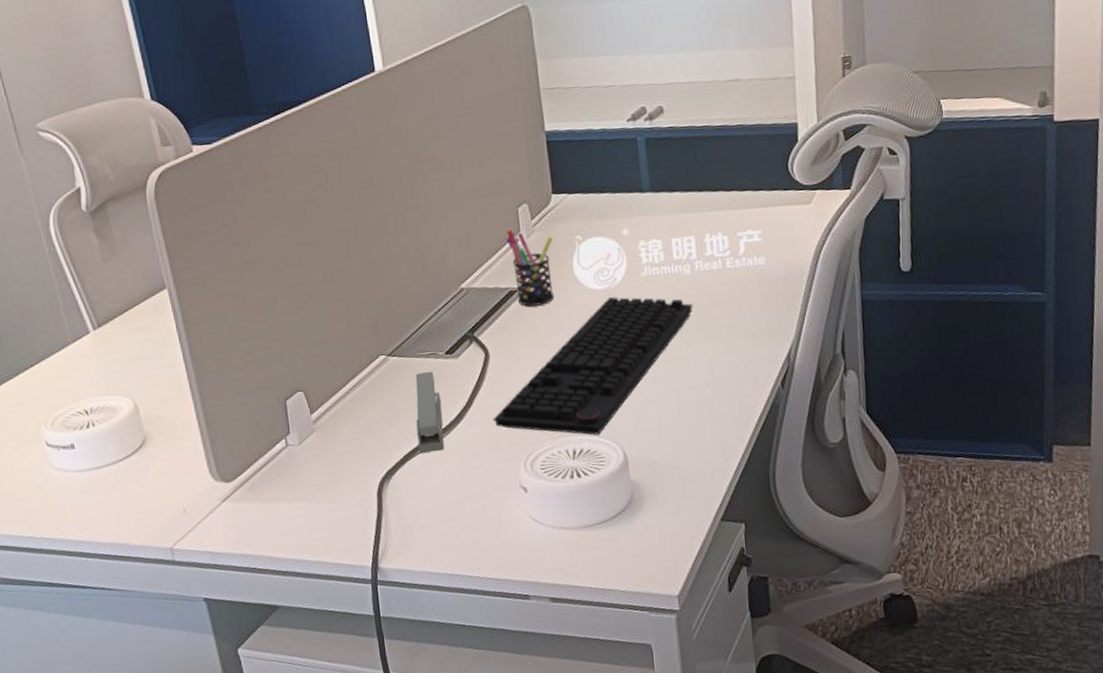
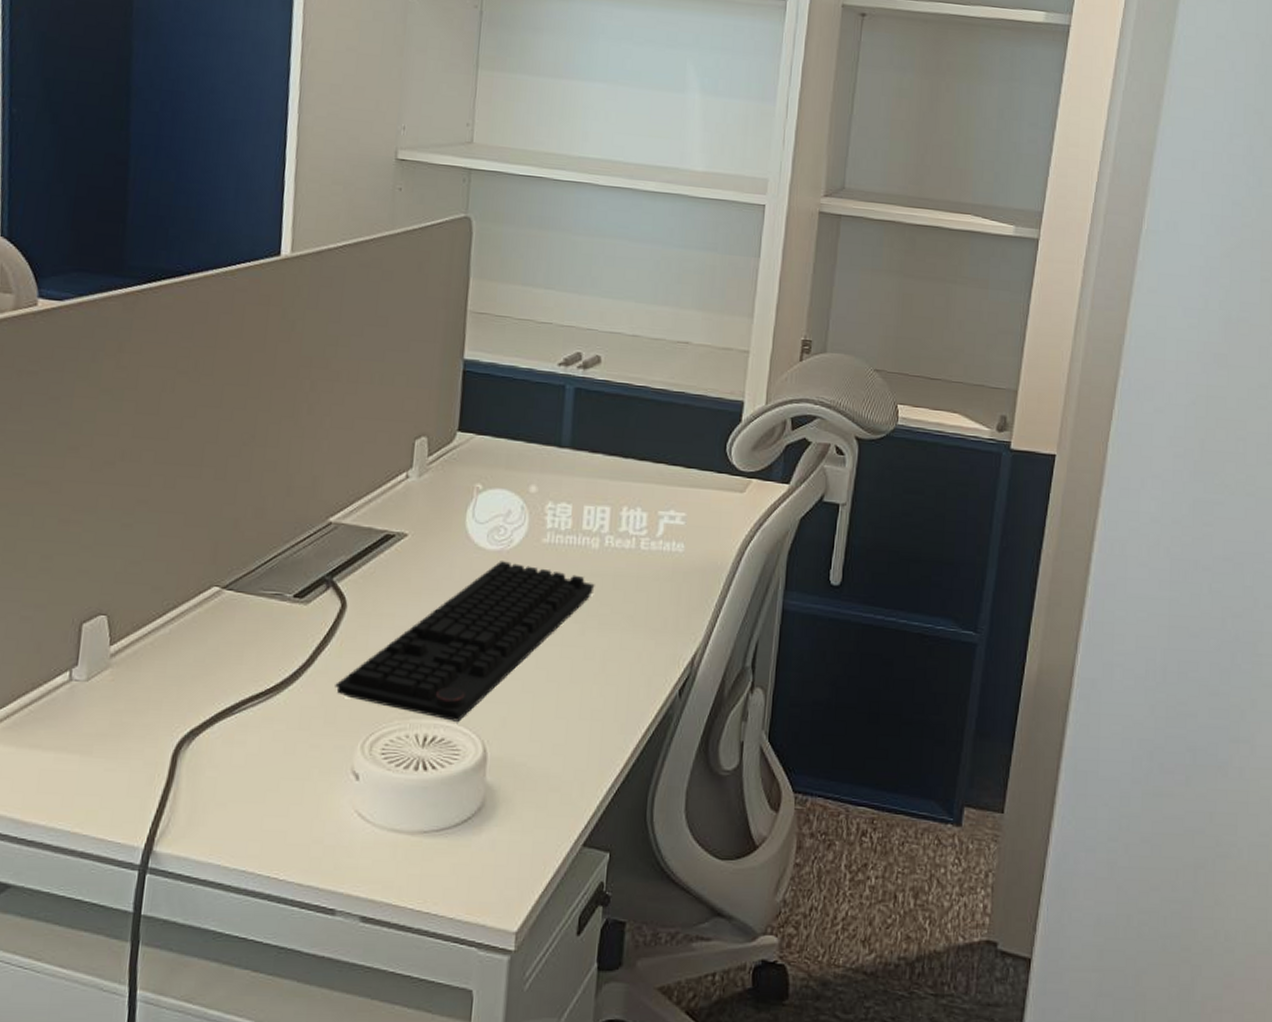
stapler: present [415,371,445,454] -> none [236,614,278,715]
pen holder: present [506,230,554,307] -> none [393,463,449,557]

